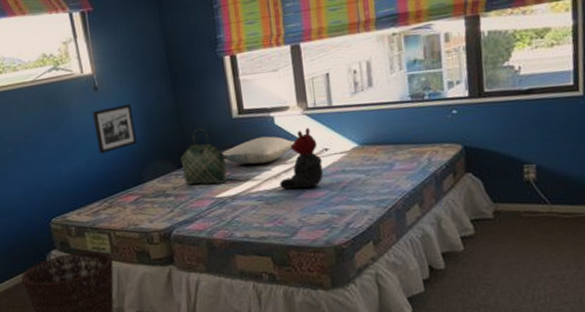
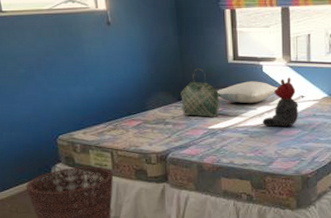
picture frame: present [92,104,137,155] -> none [103,41,143,82]

